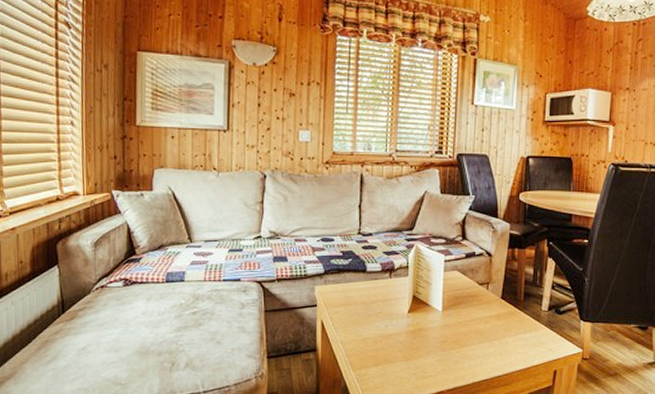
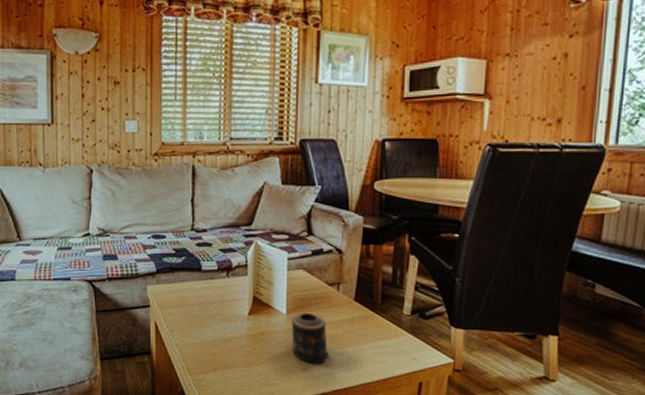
candle: none [446,310,480,356] -> present [291,312,330,364]

